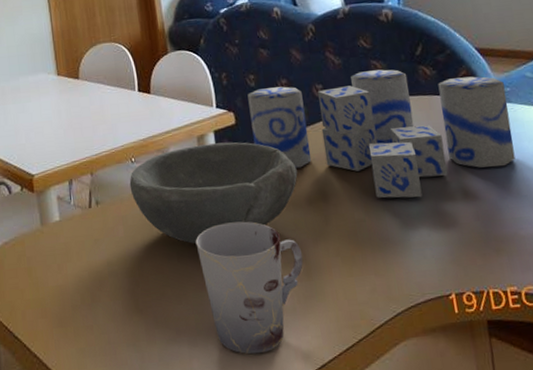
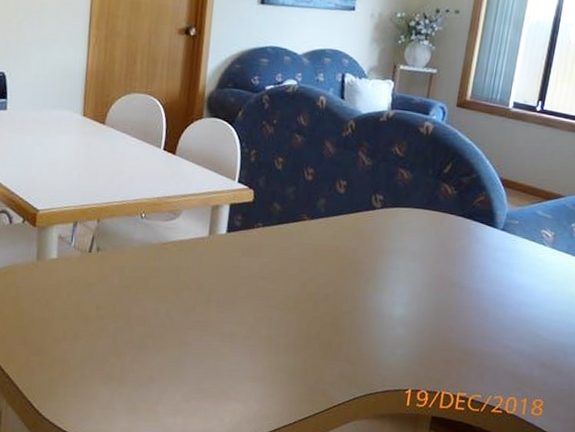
bowl: present [129,141,298,244] -> none [134,213,301,304]
cup: present [195,221,303,355] -> none [186,291,285,410]
candle: present [247,69,516,198] -> none [266,173,515,303]

